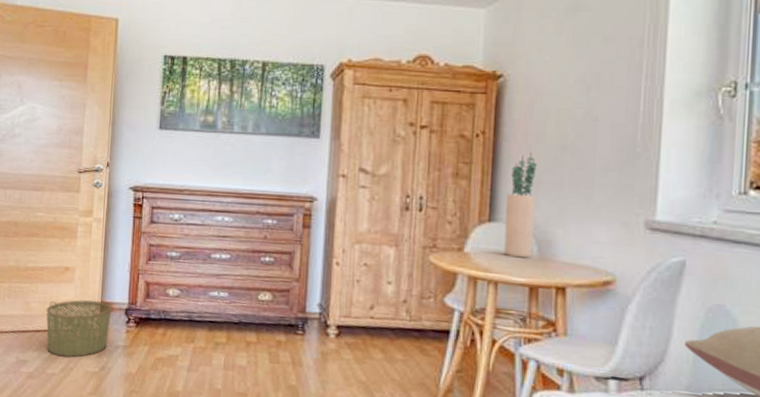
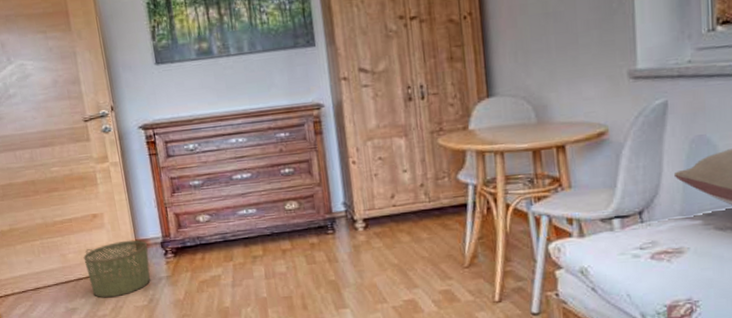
vase: present [504,152,537,259] -> none [501,25,531,127]

